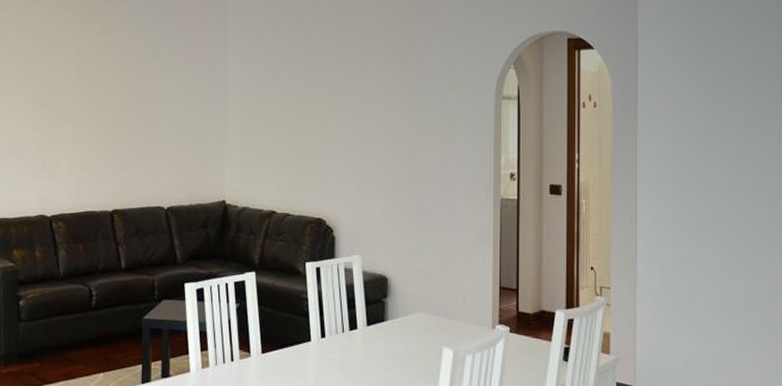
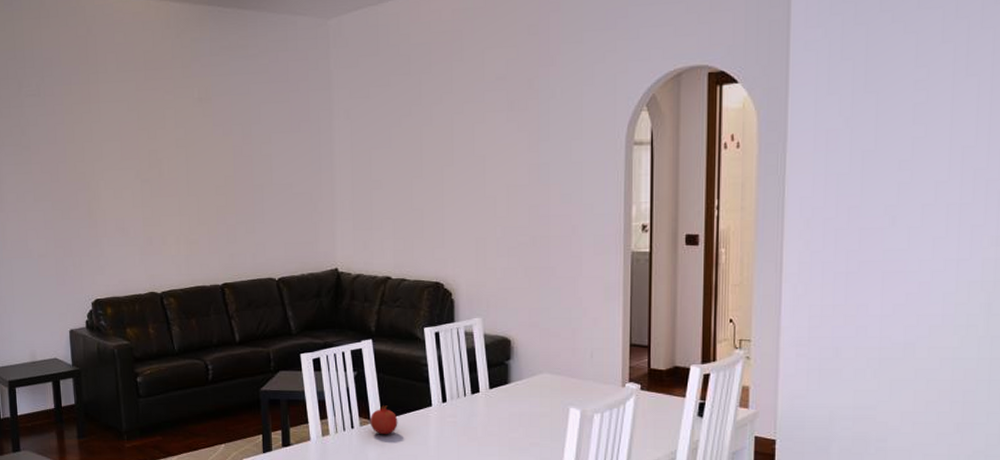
fruit: none [249,339,277,369] -> present [370,405,398,435]

